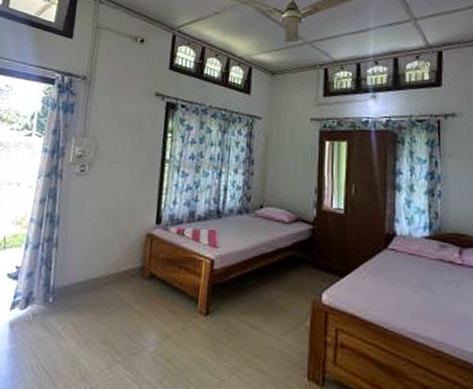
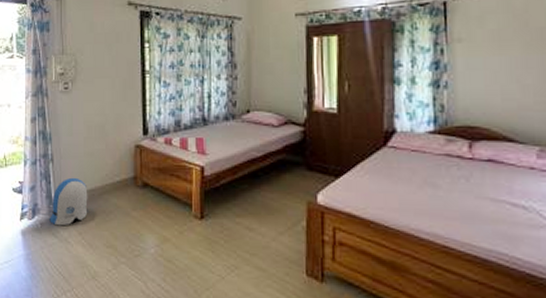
sun visor: none [43,264,91,318] -> present [50,177,88,226]

